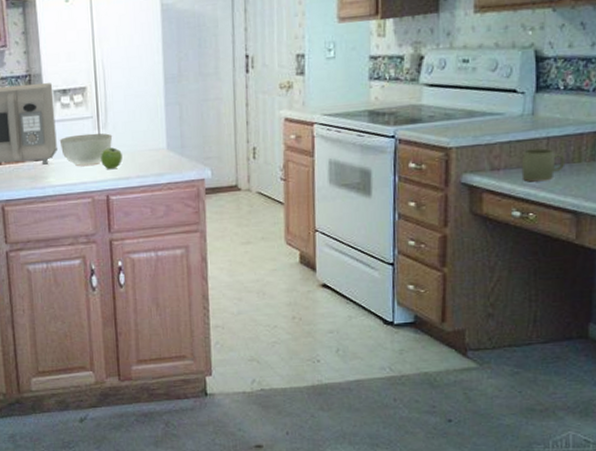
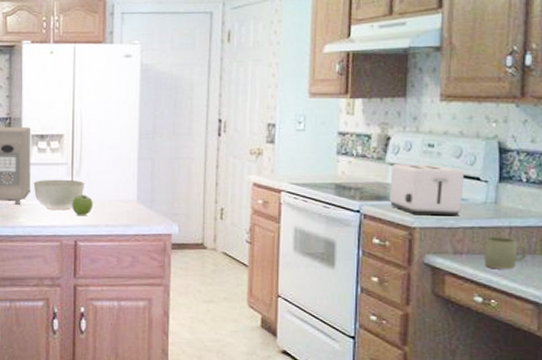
toaster: none [423,81,500,134] -> present [389,163,464,216]

